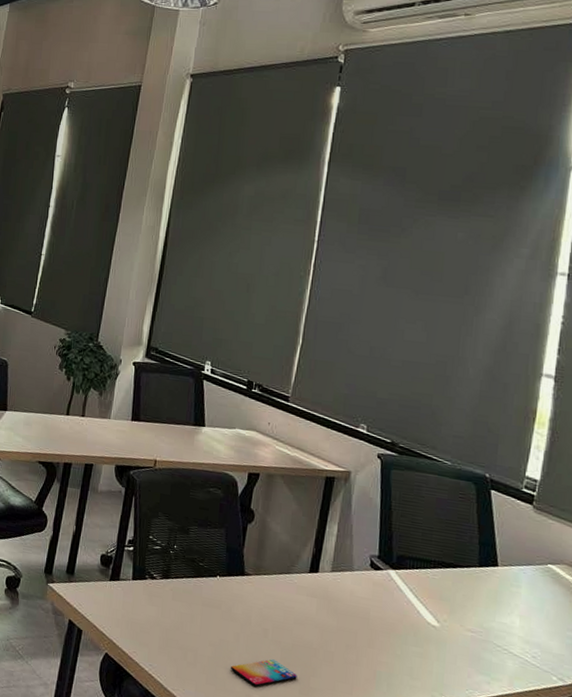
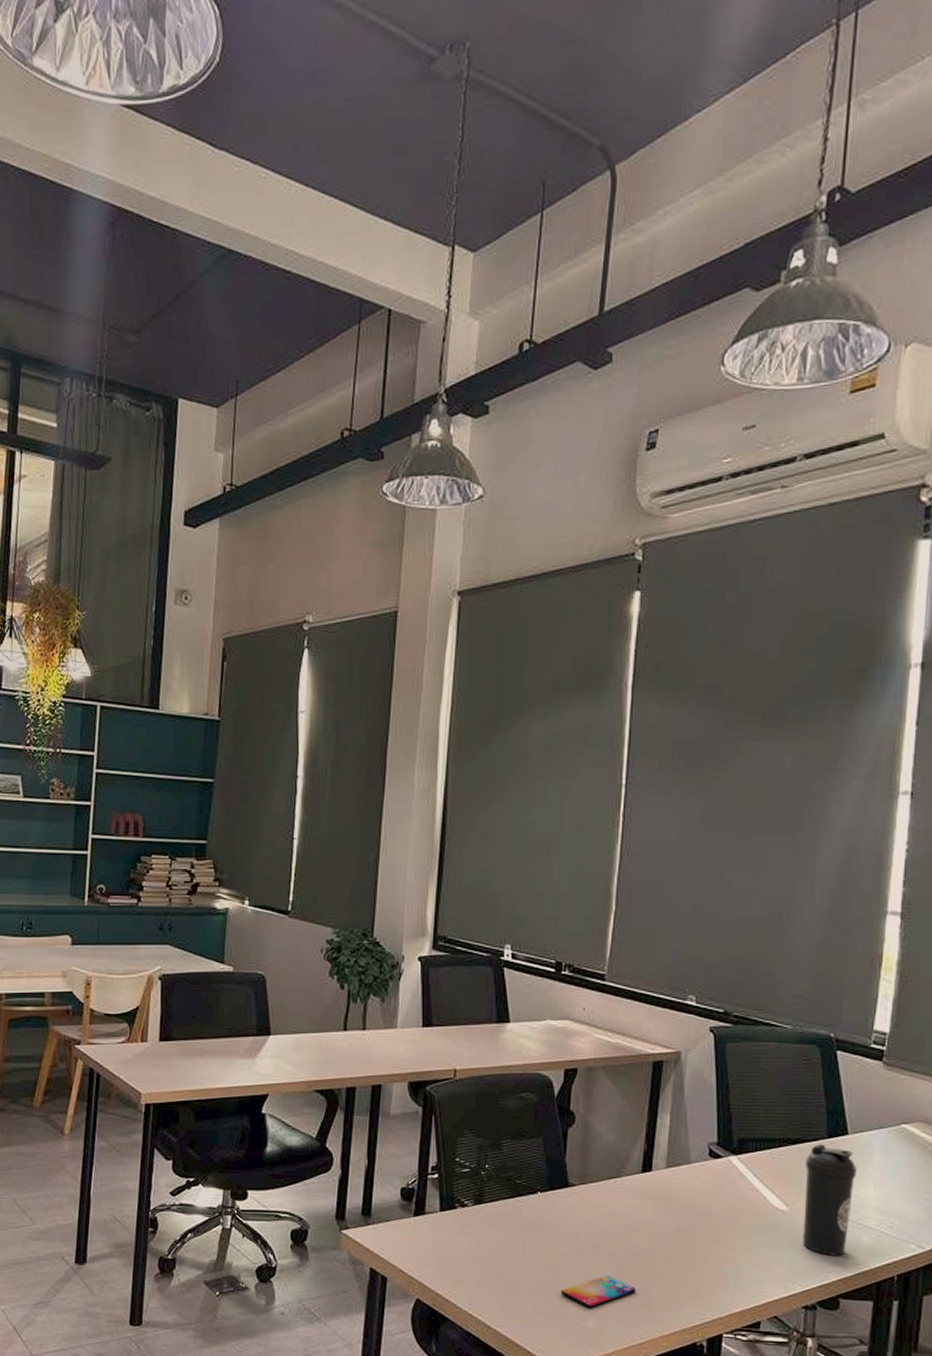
water bottle: none [451,570,505,676] -> present [803,1143,857,1256]

